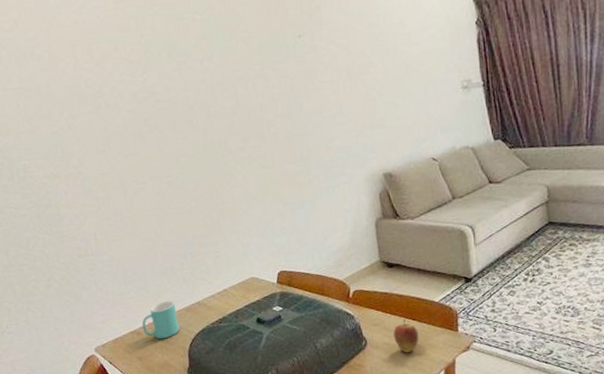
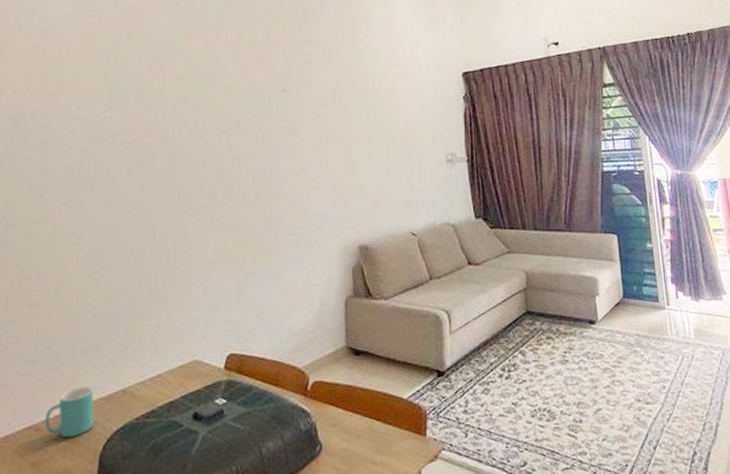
fruit: present [393,319,419,353] -> none [354,419,382,462]

